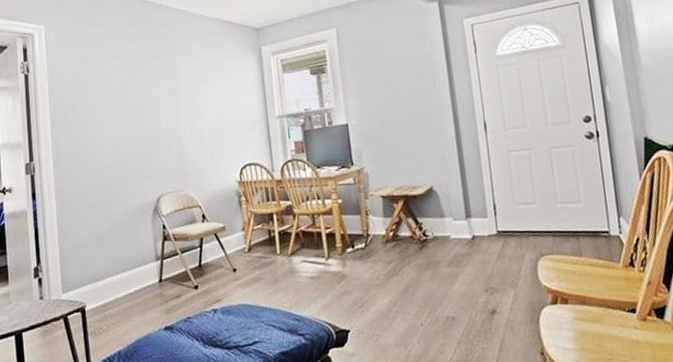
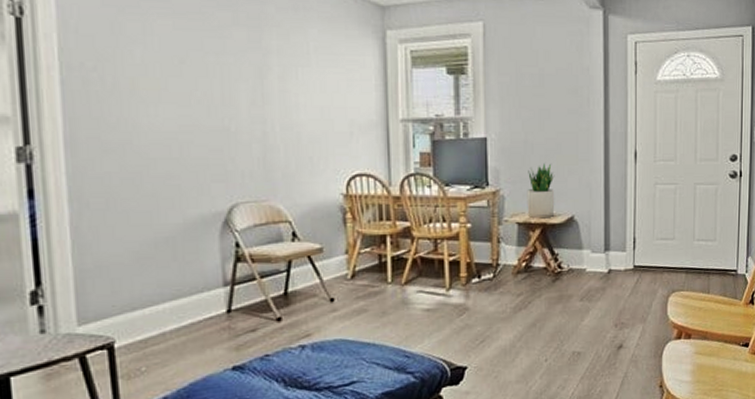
planter: none [386,141,414,192] -> present [527,163,555,219]

